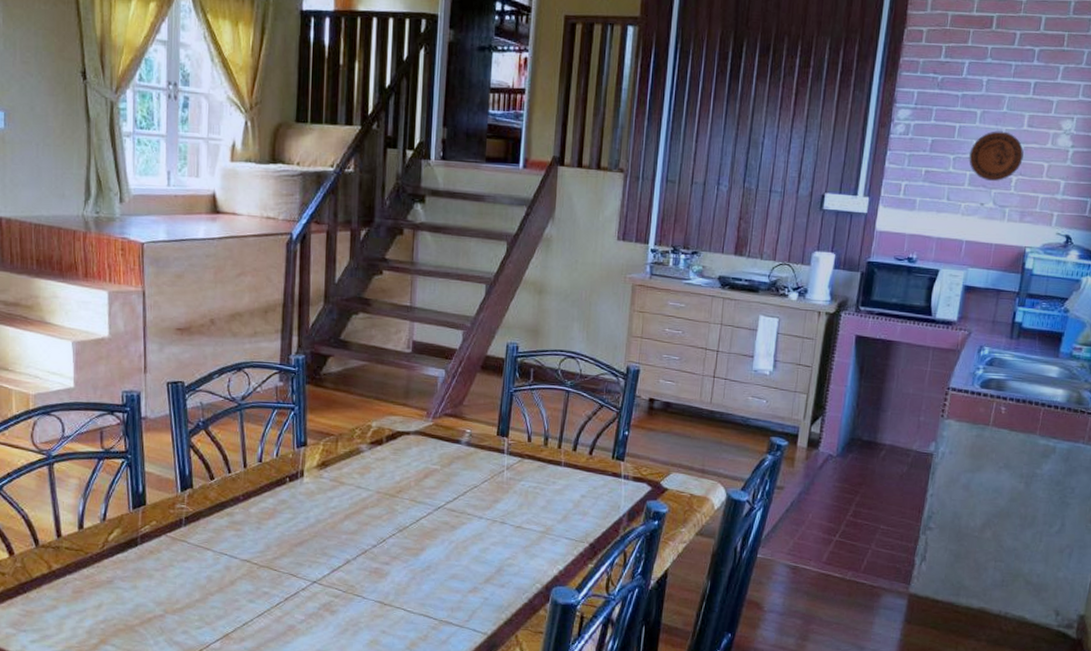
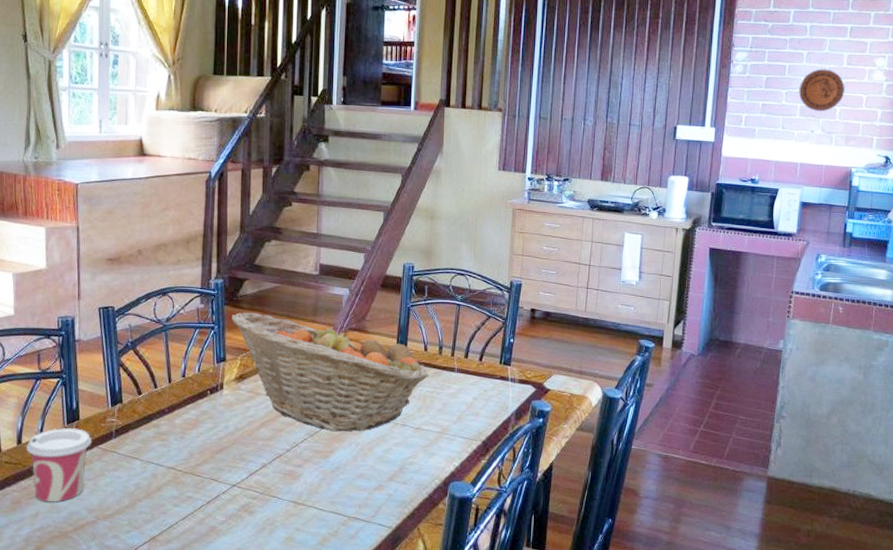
cup: none [89,513,160,593] -> present [26,427,92,502]
fruit basket: none [314,392,532,528] -> present [232,312,429,432]

